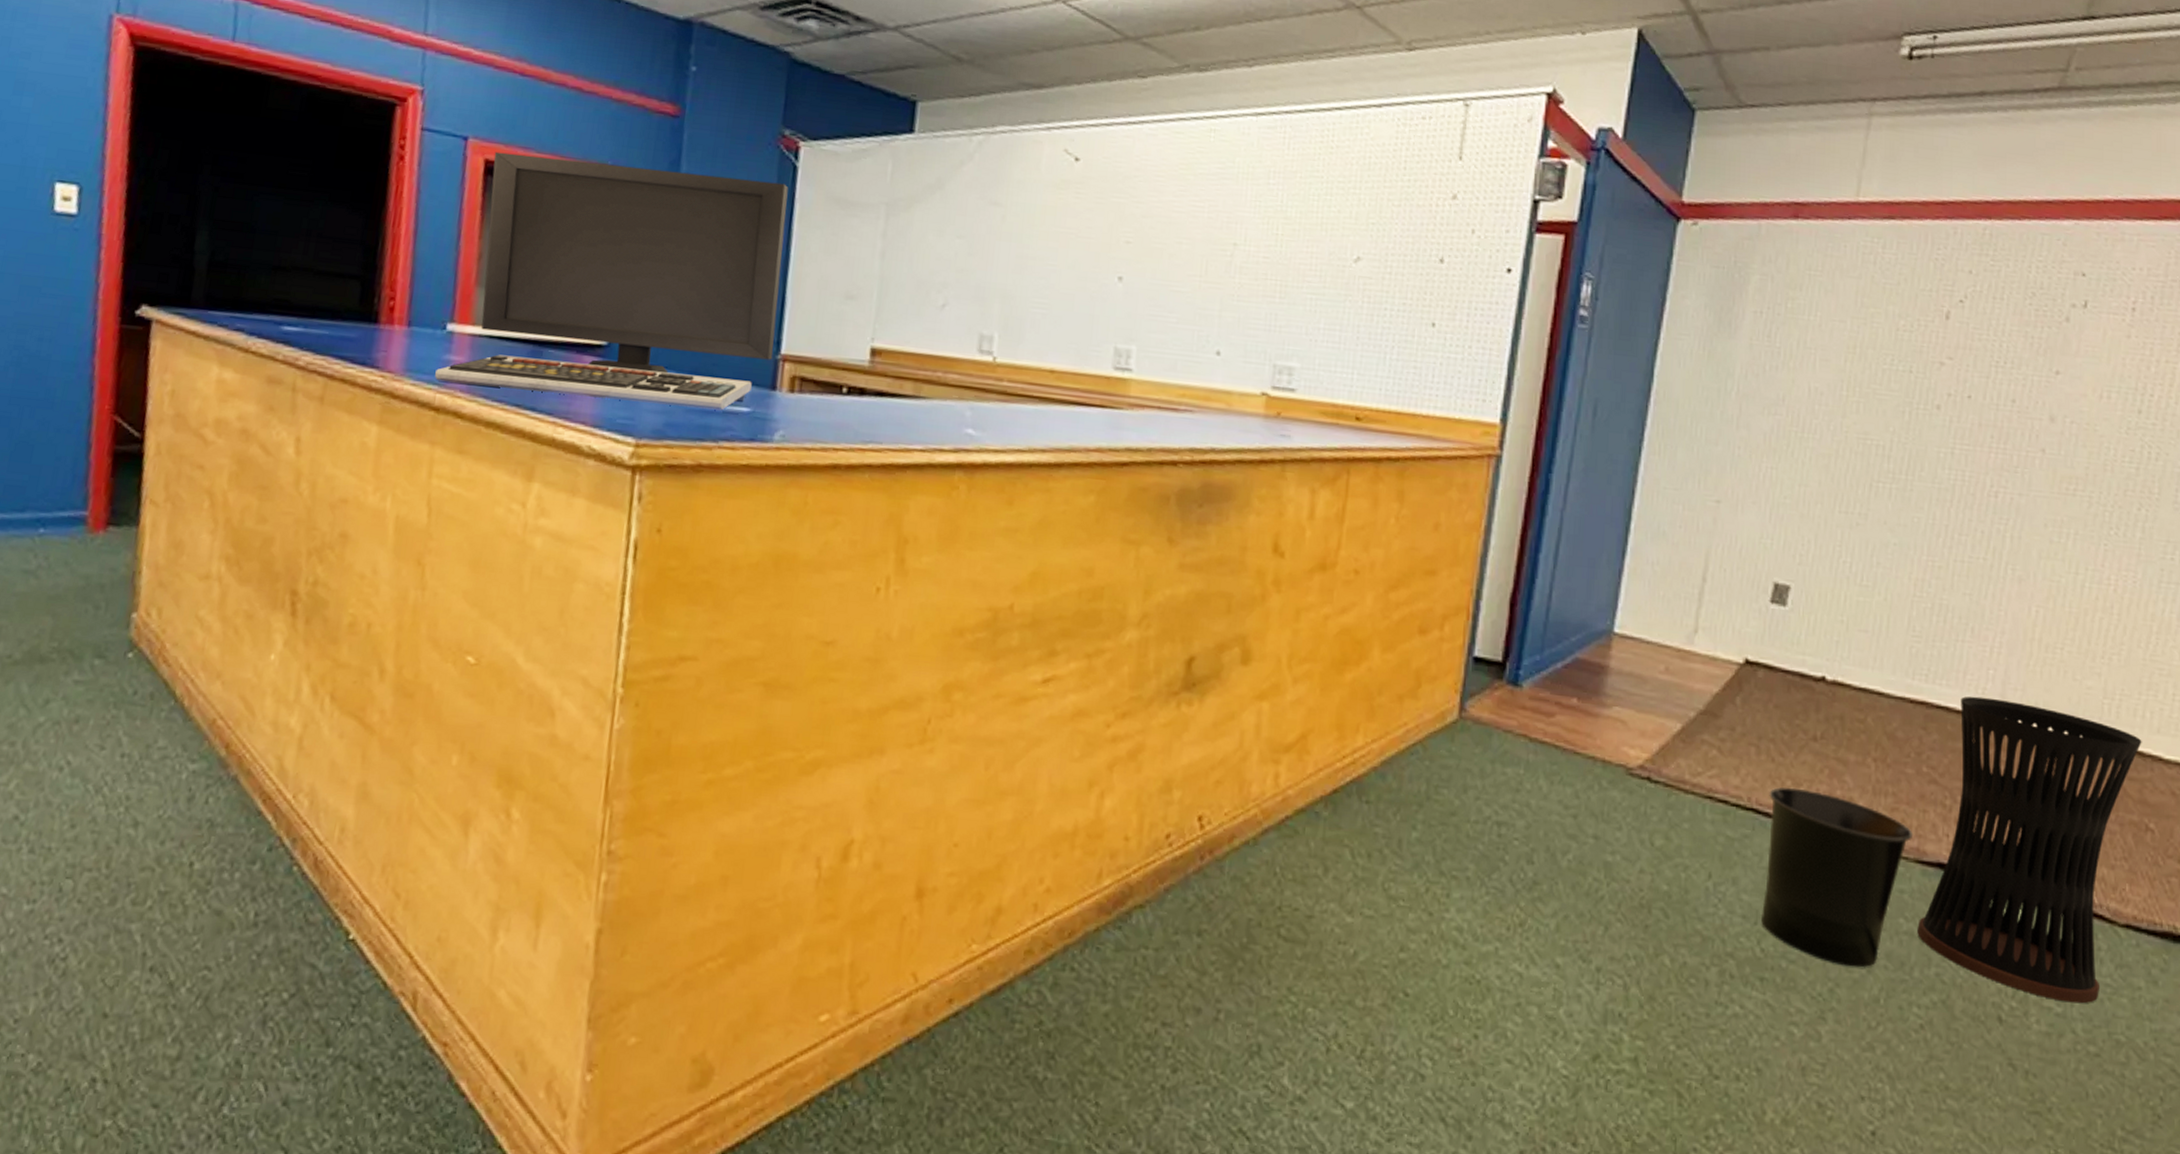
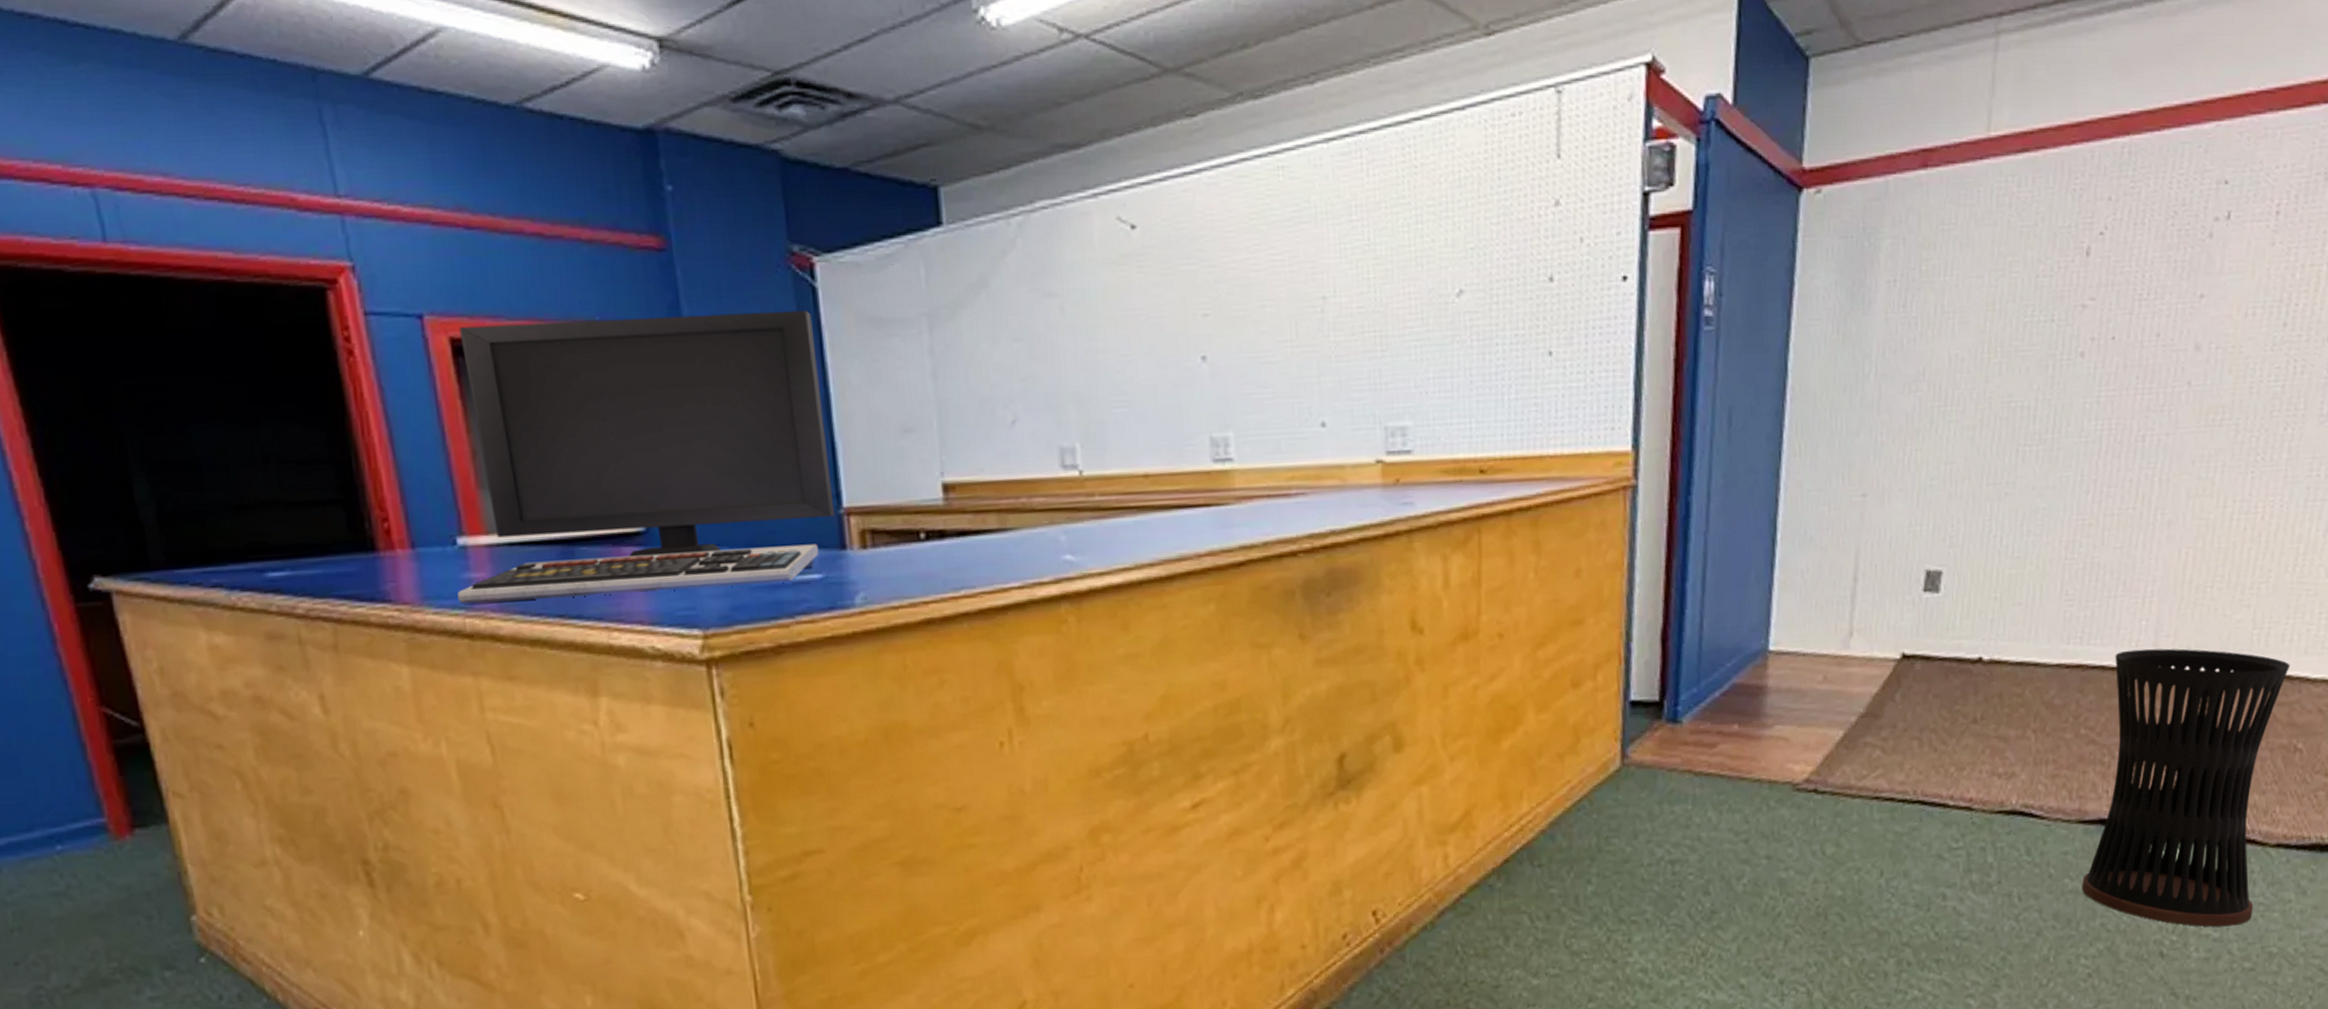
waste bin: present [1761,787,1912,967] -> none [1934,772,2074,934]

